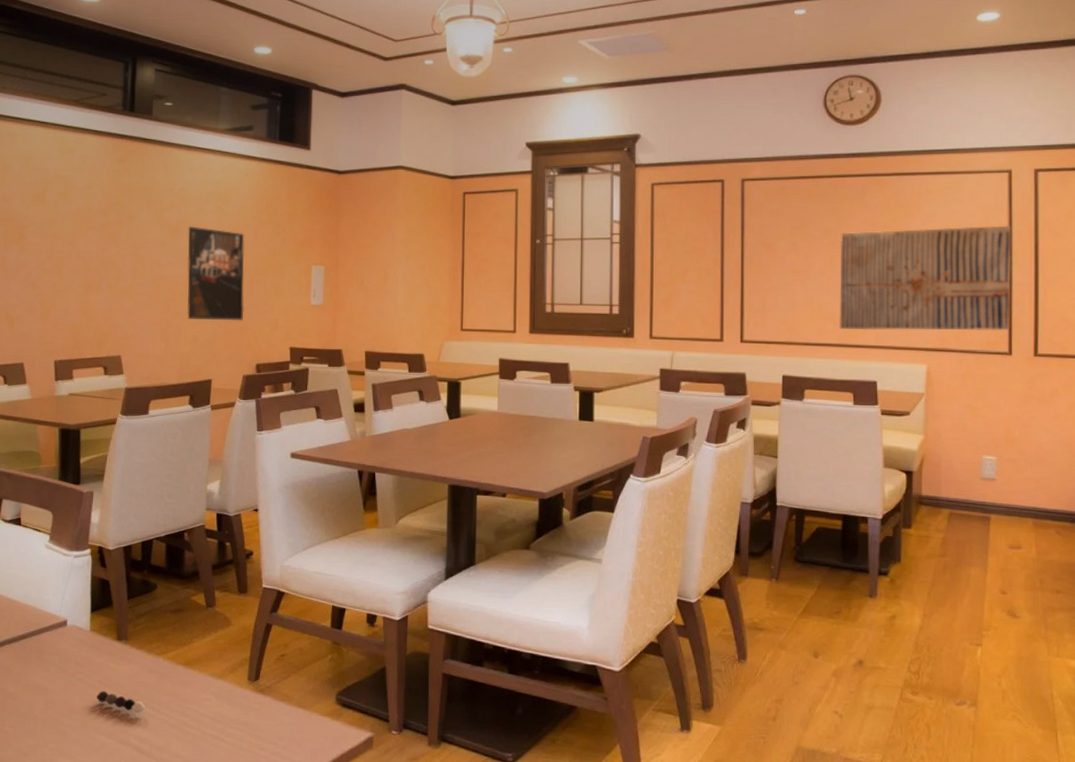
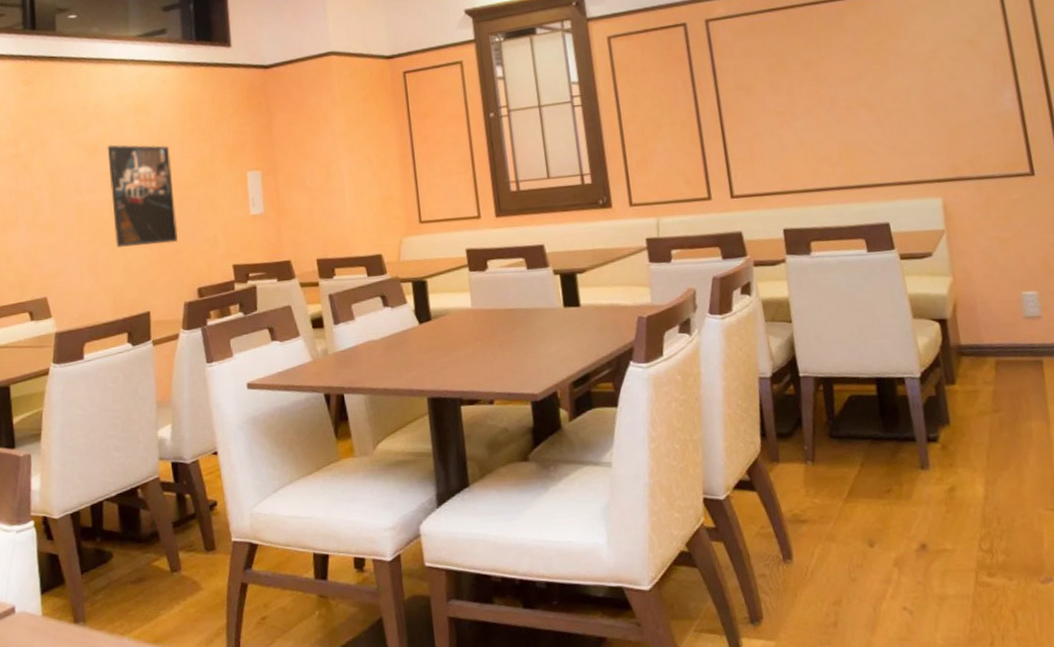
wall art: present [839,225,1012,331] -> none [823,34,1027,170]

